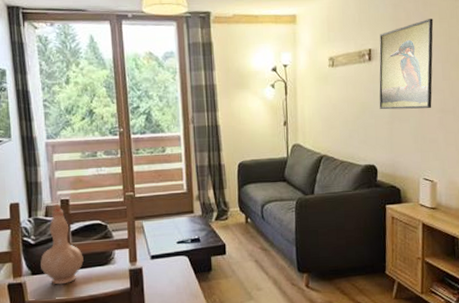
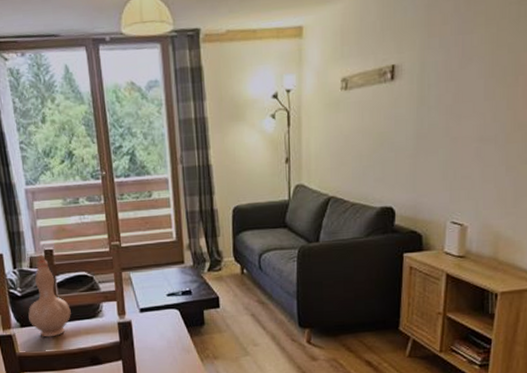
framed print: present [379,19,434,110] -> none [401,21,478,141]

